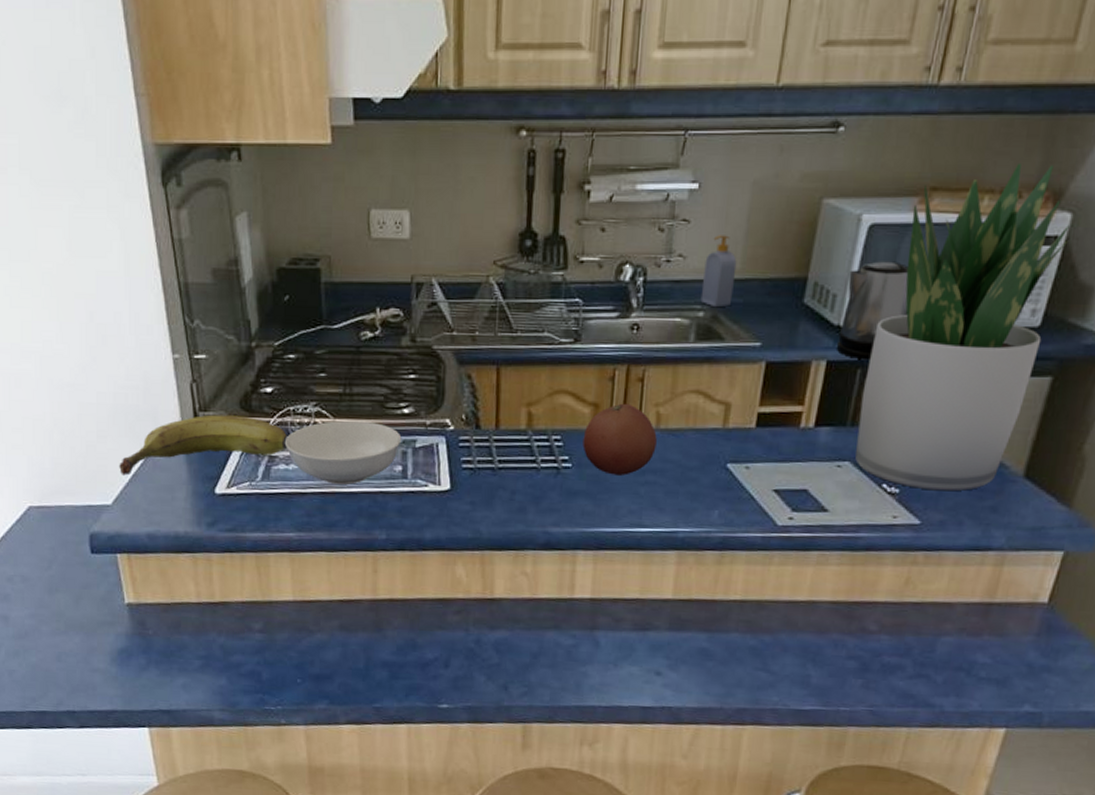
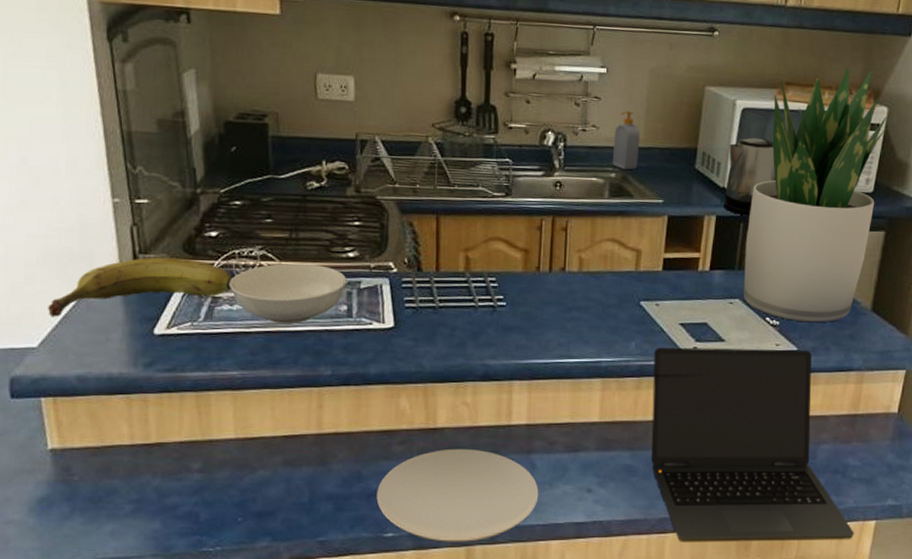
plate: none [431,621,602,719] -> present [376,448,539,542]
fruit: present [582,403,657,476] -> none [515,249,580,313]
laptop: none [730,516,978,748] -> present [650,347,855,542]

